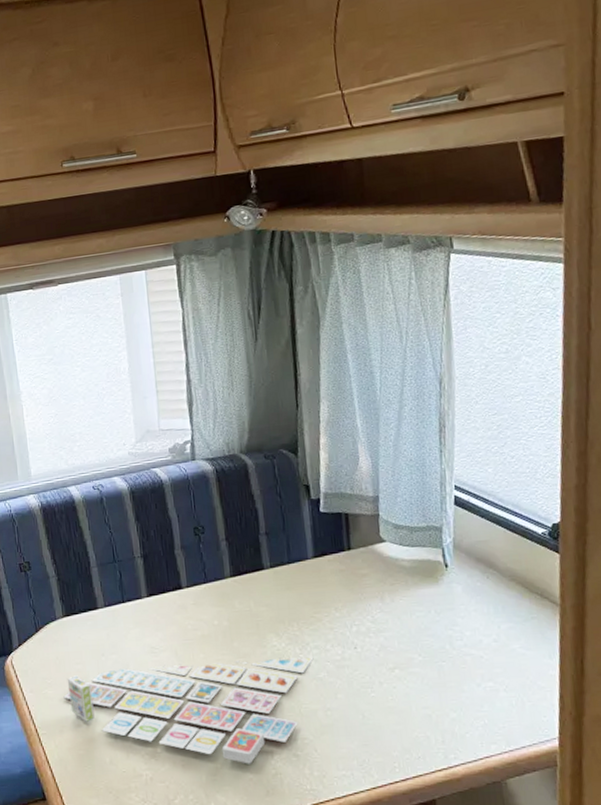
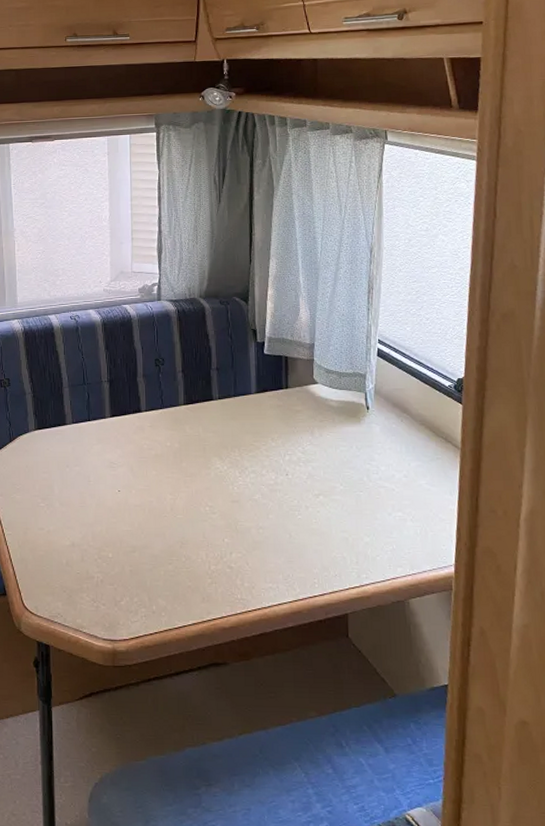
board game: present [63,656,314,764] -> none [29,479,251,573]

